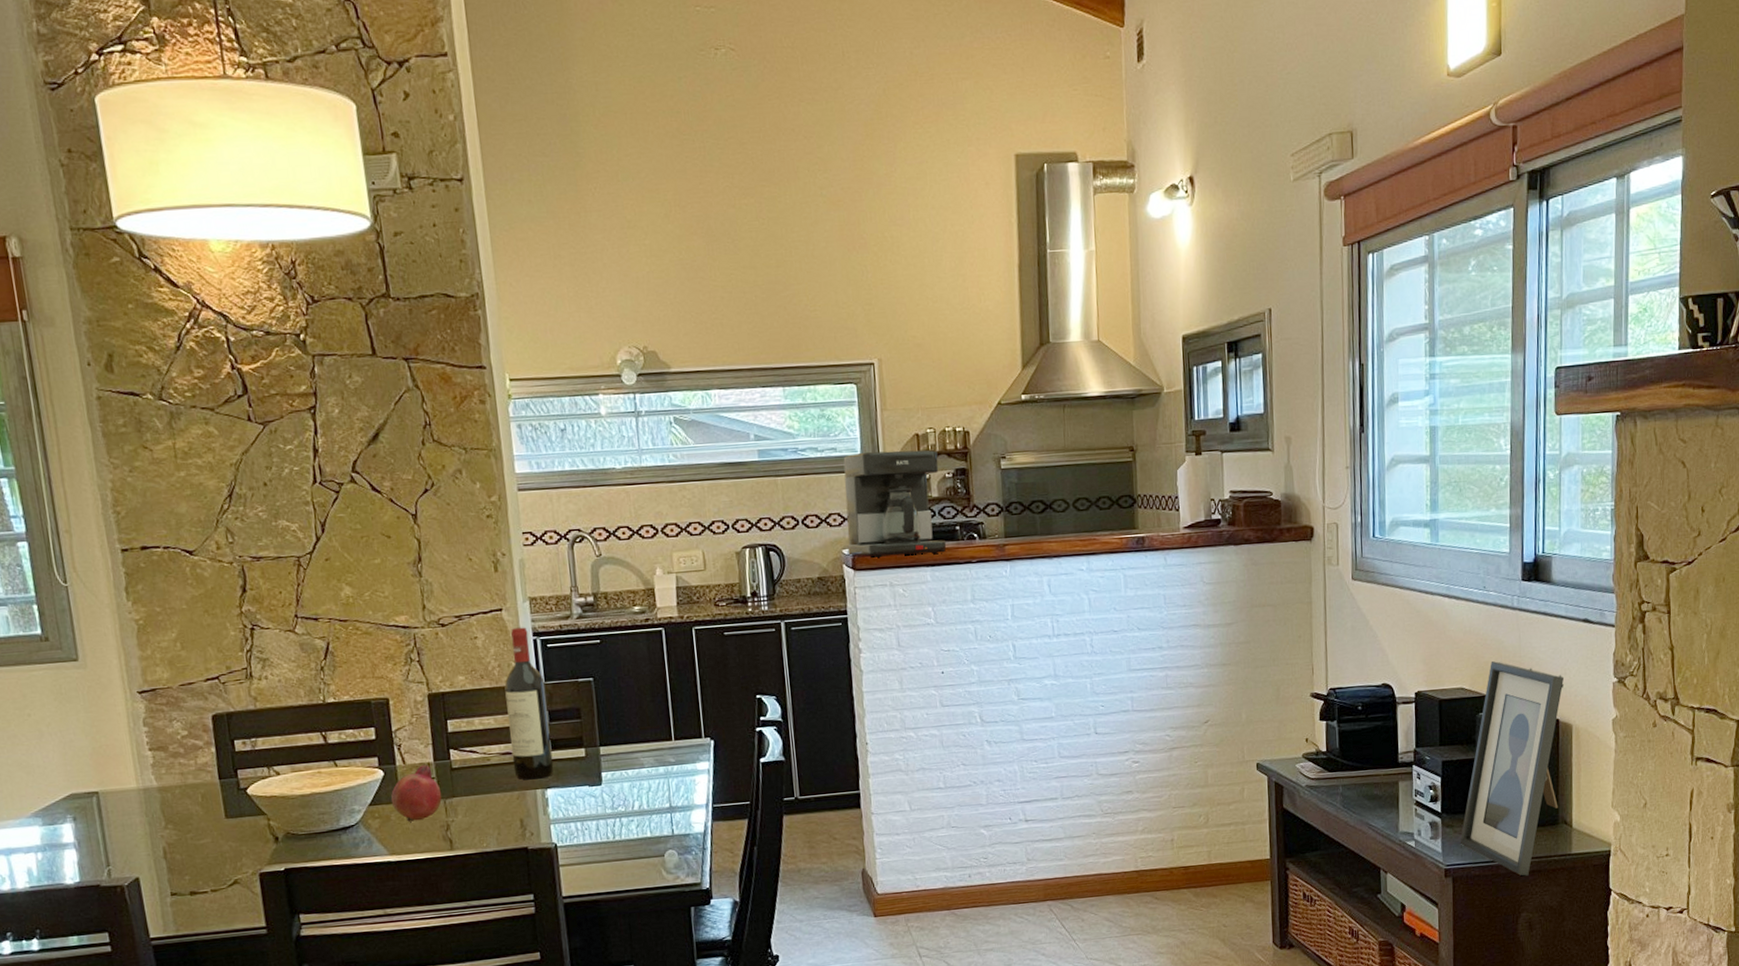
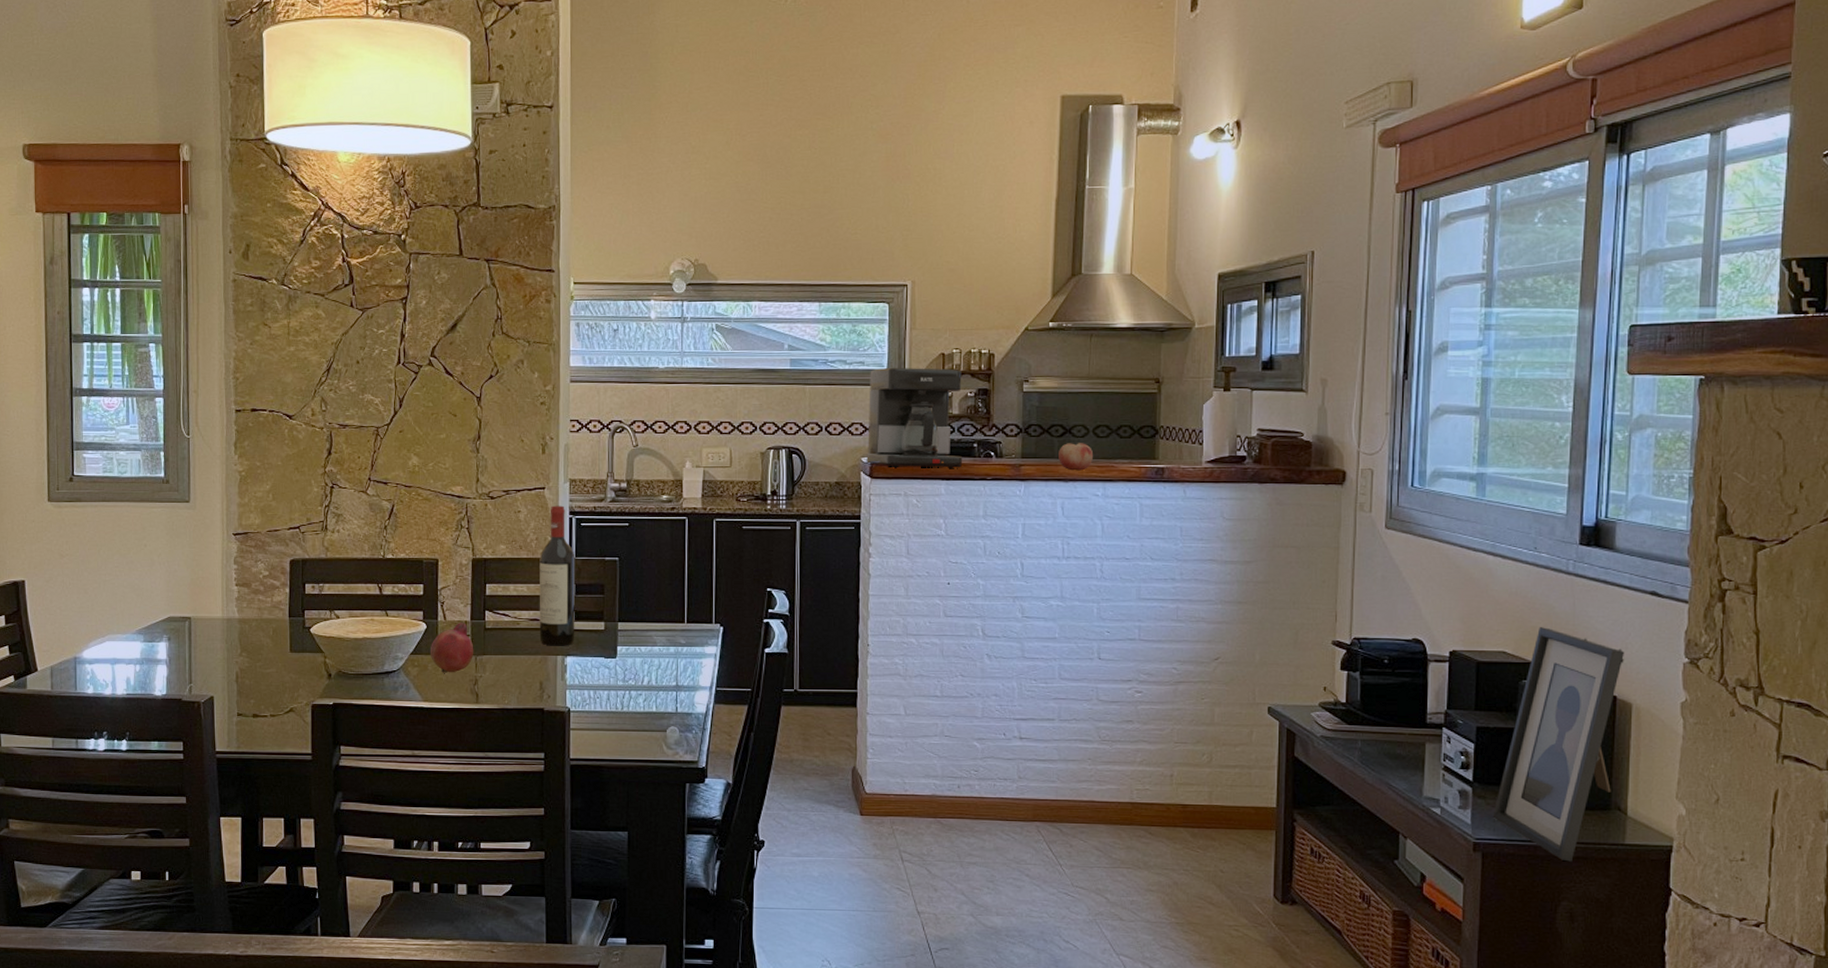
fruit: none [1041,517,1076,547] -> present [1059,443,1094,471]

